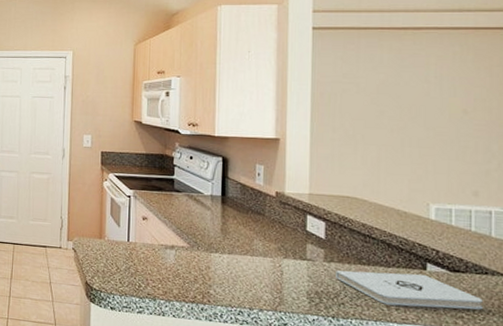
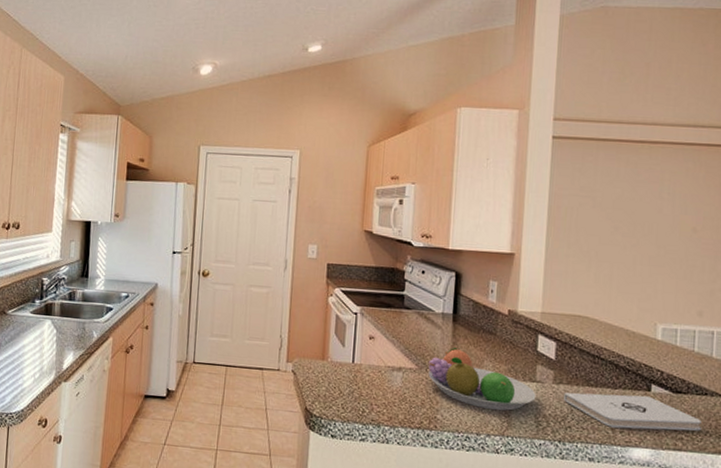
fruit bowl: none [199,227,307,287] -> present [428,348,536,411]

